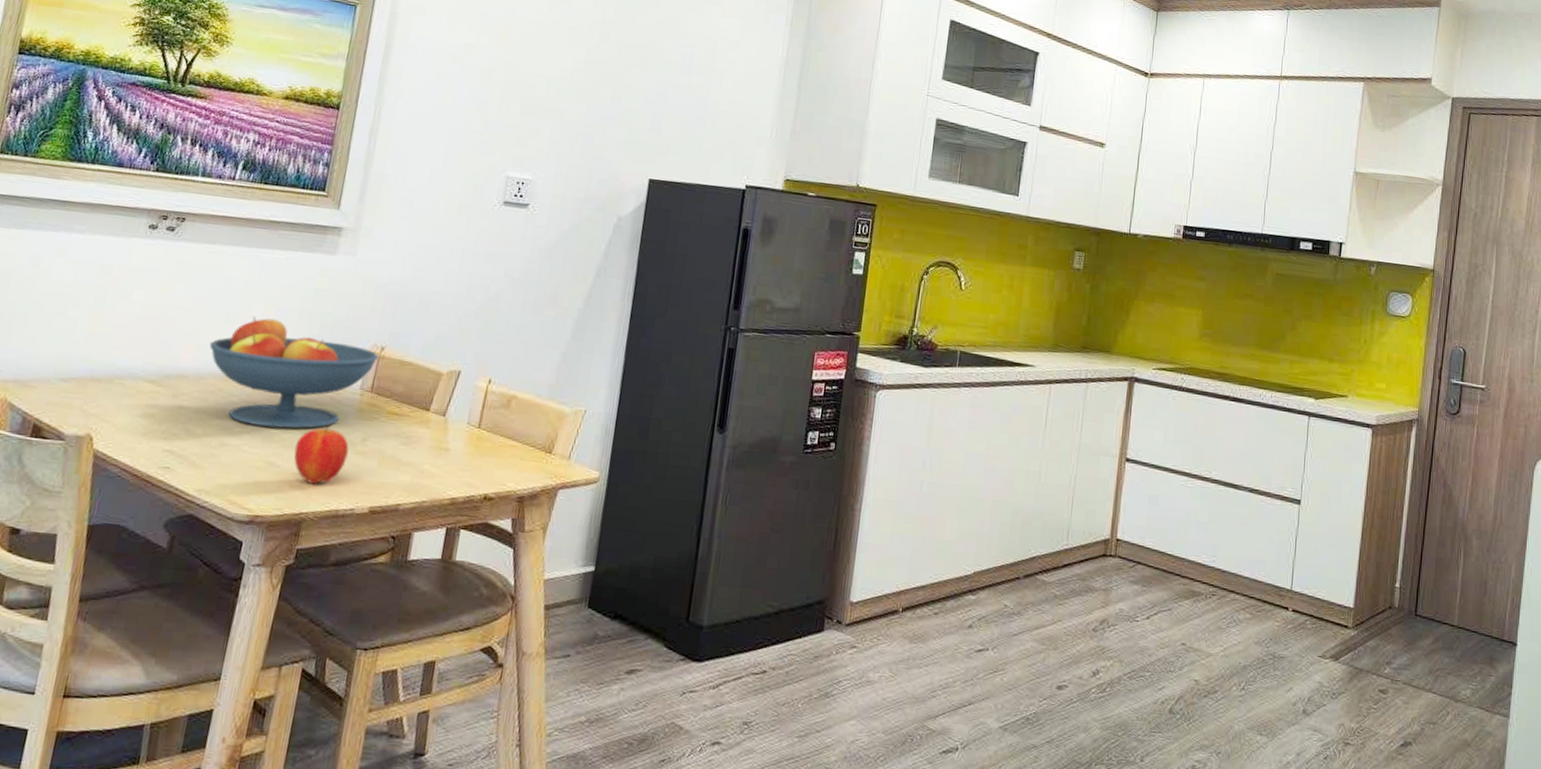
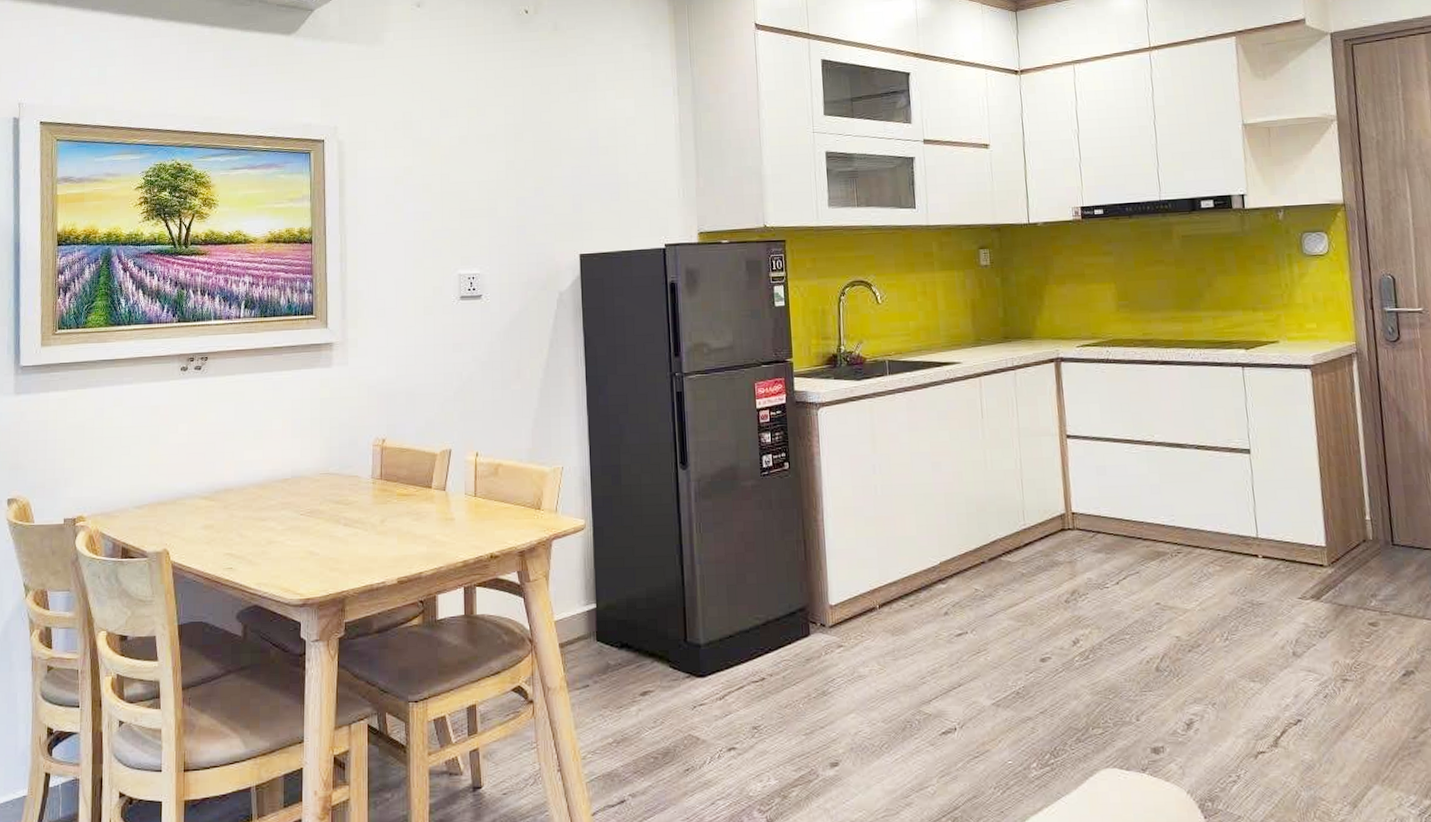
fruit bowl: present [209,315,379,429] -> none [245,429,382,522]
apple: present [294,424,349,485] -> none [328,512,372,566]

